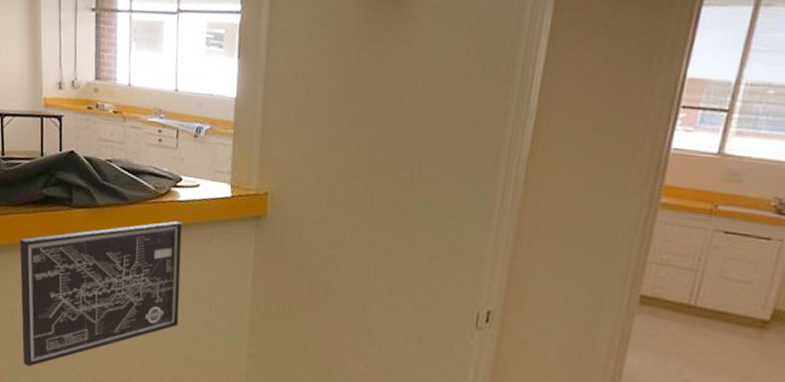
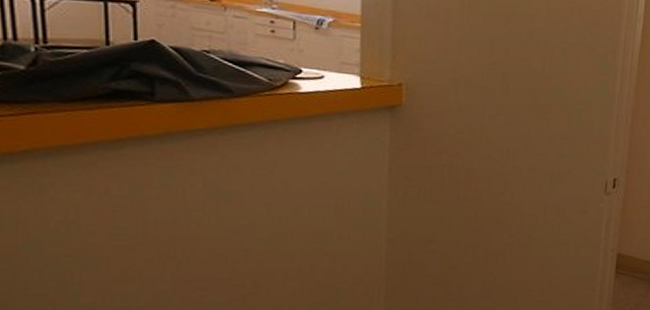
wall art: present [20,220,183,367] -> none [76,113,305,286]

